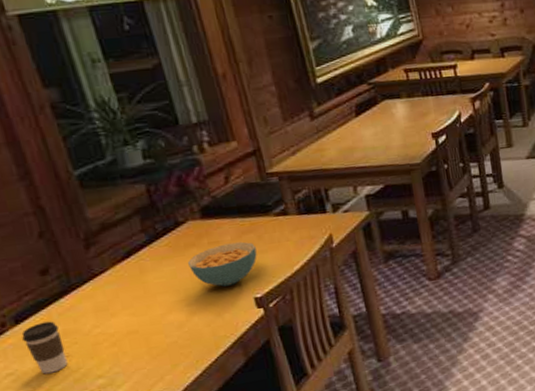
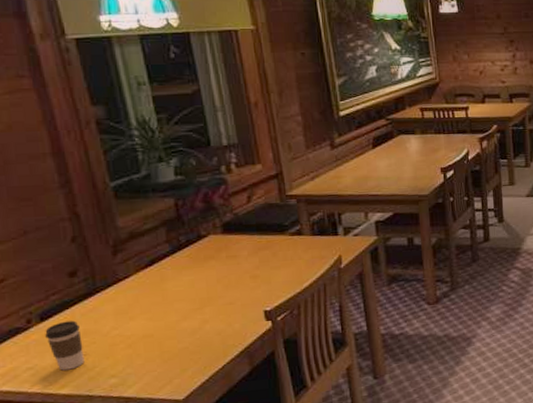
cereal bowl: present [187,241,257,287] -> none [205,257,270,298]

